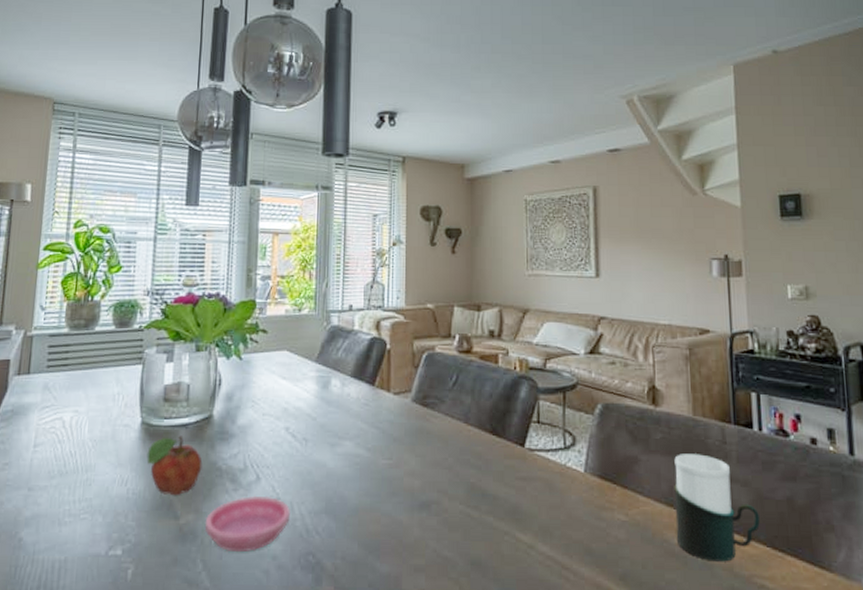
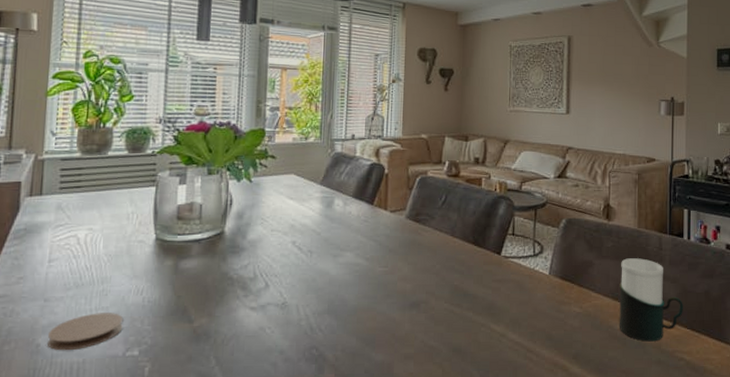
coaster: none [30,505,107,547] -> present [48,313,124,351]
fruit: present [146,436,203,496] -> none [161,250,215,303]
saucer: present [204,495,290,553] -> none [217,300,296,349]

